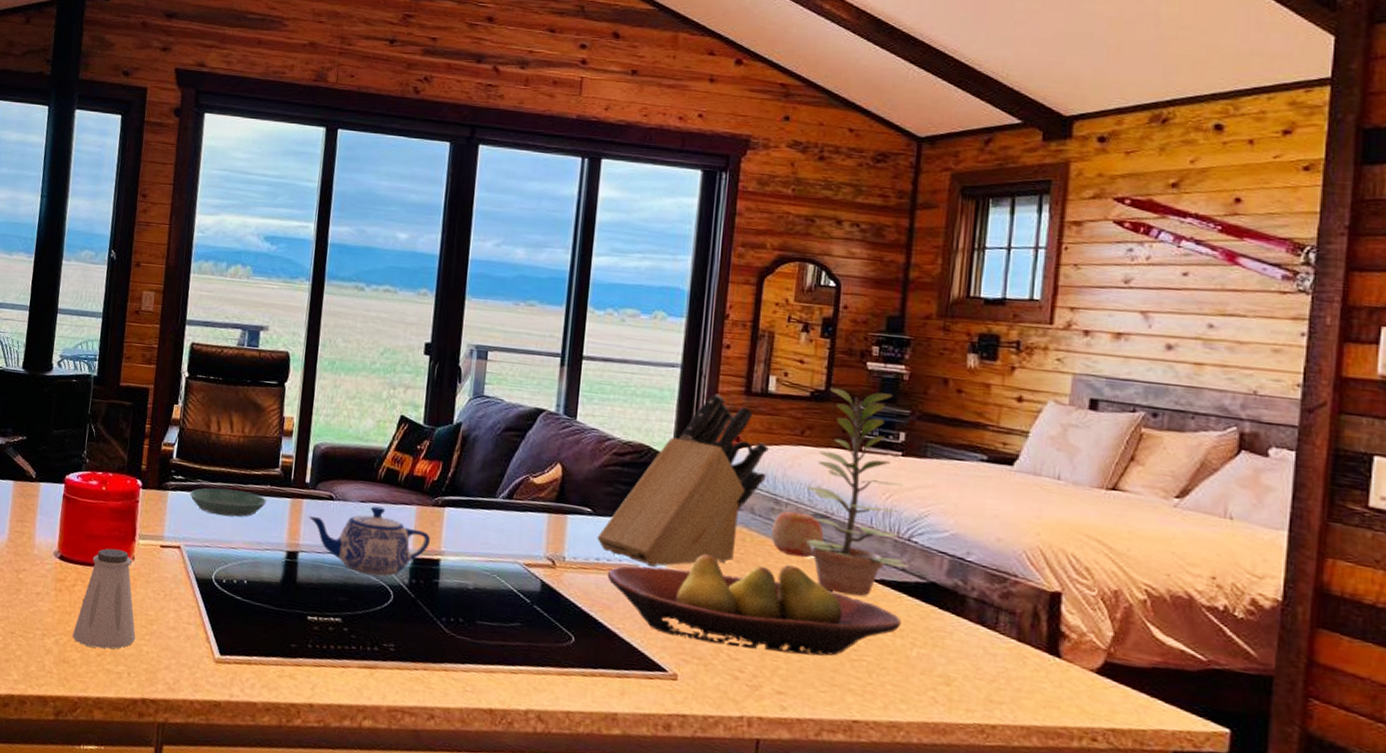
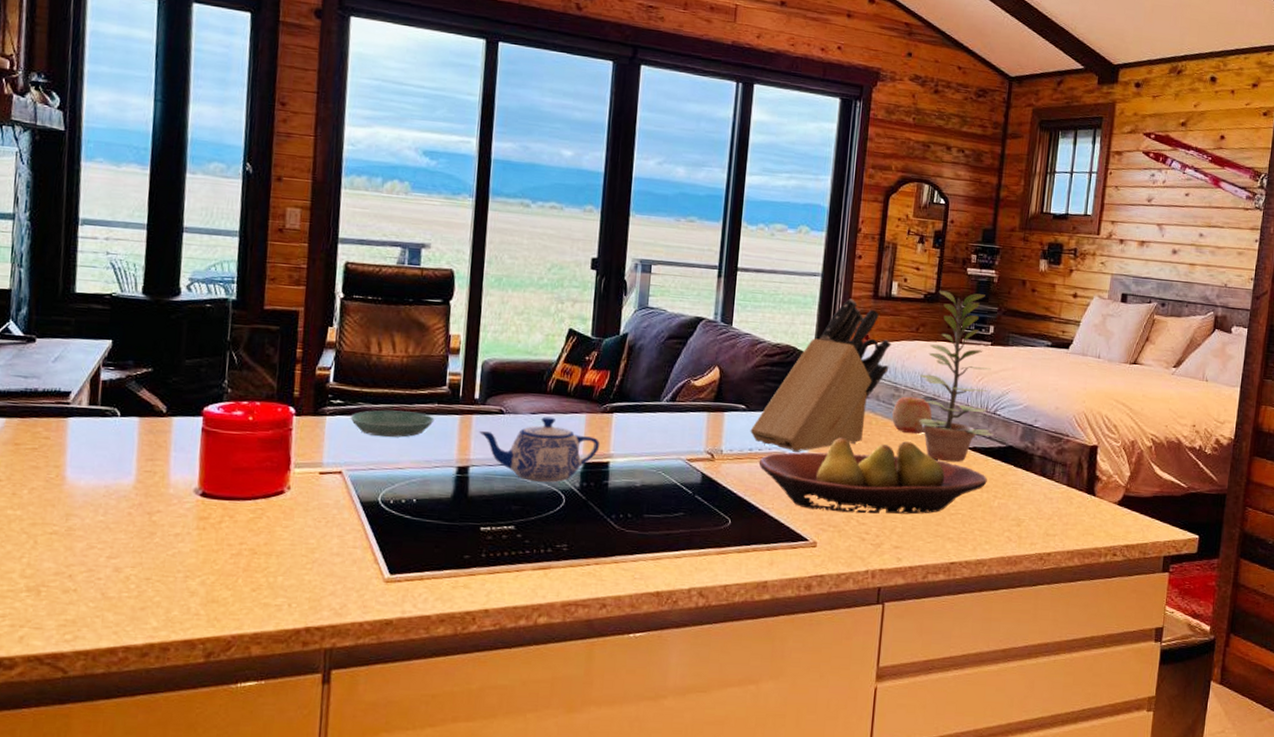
saltshaker: present [72,548,136,649] -> none [221,480,295,584]

